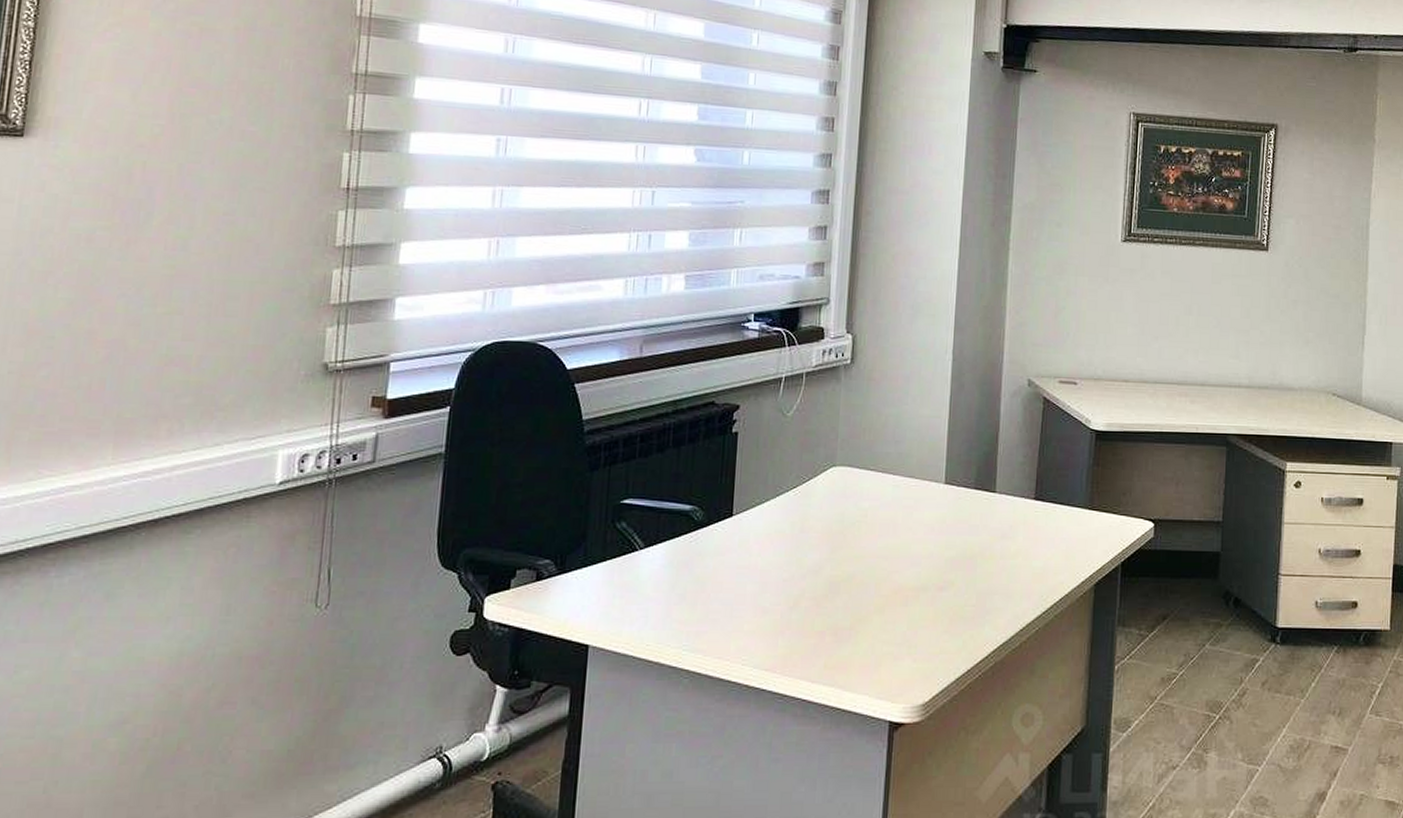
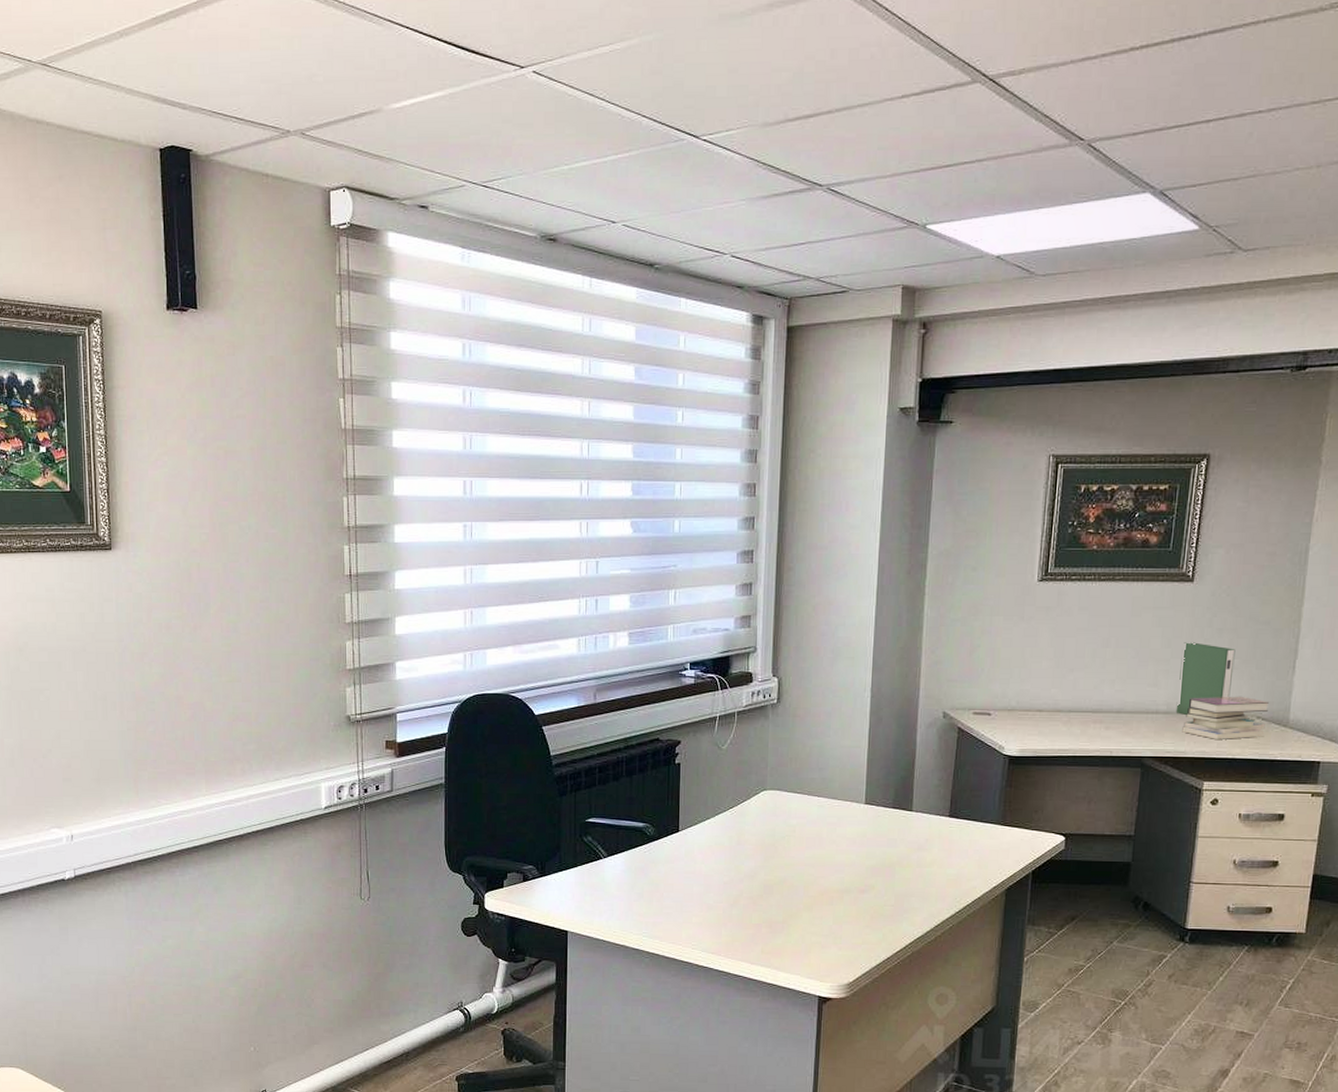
binder: none [1257,313,1310,391] -> present [1175,642,1236,716]
books: none [1264,371,1342,417] -> present [1182,696,1269,739]

